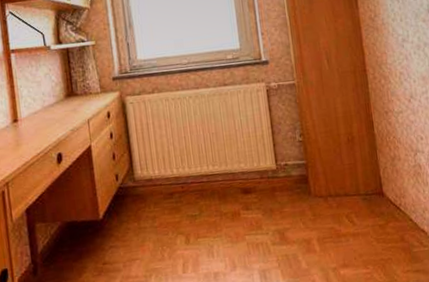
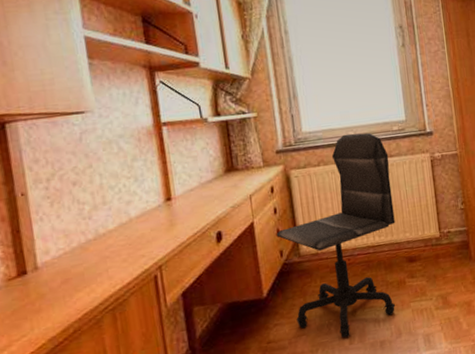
office chair: none [112,61,230,266] -> present [276,132,395,338]

